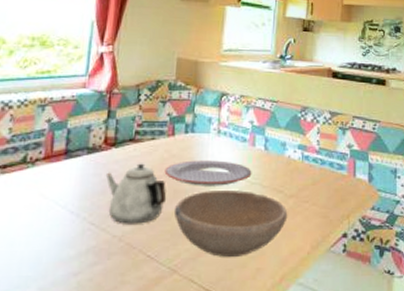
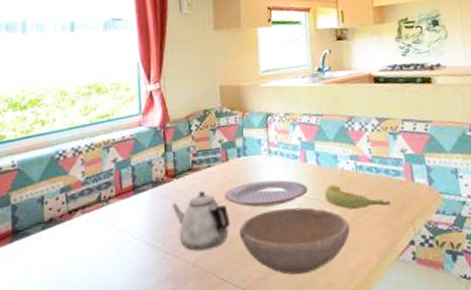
banana: none [268,172,330,198] -> present [325,185,391,210]

